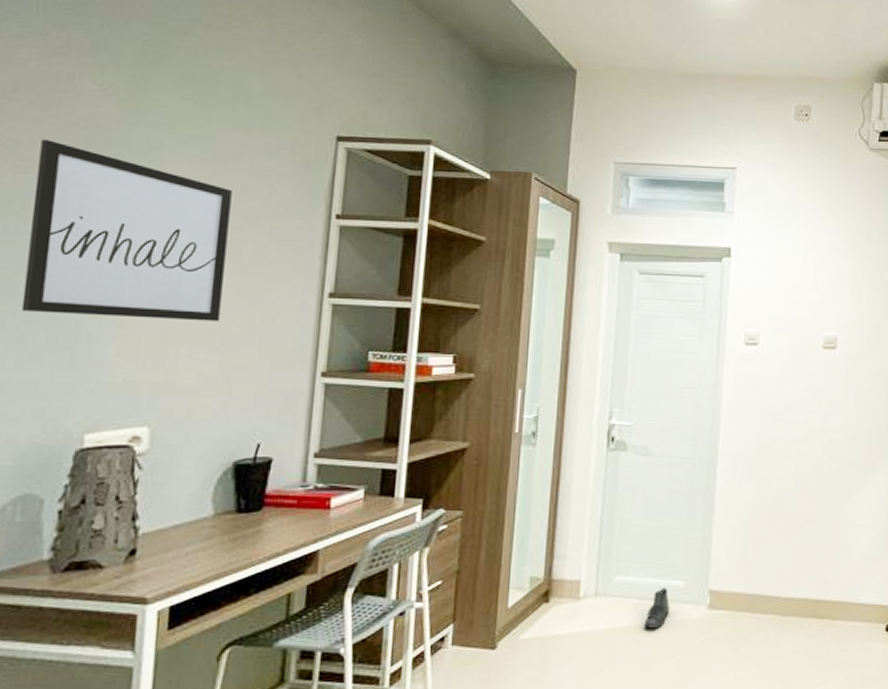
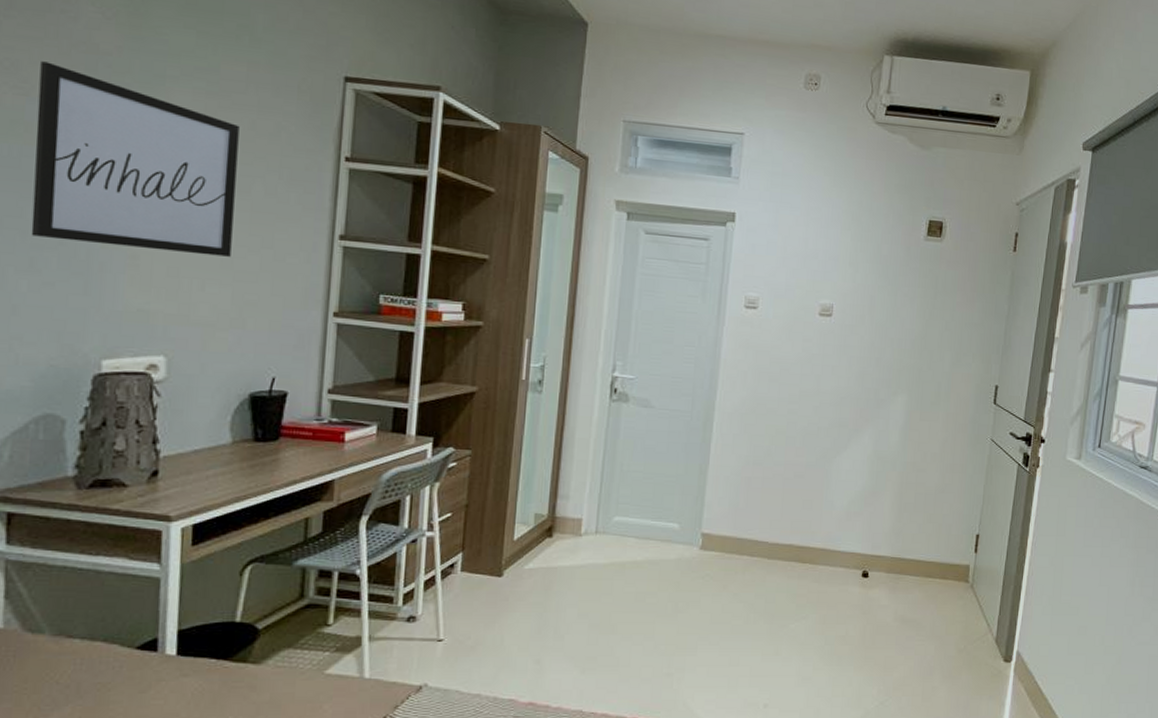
sneaker: present [644,587,670,629] -> none [640,529,665,565]

